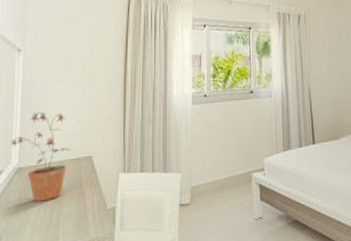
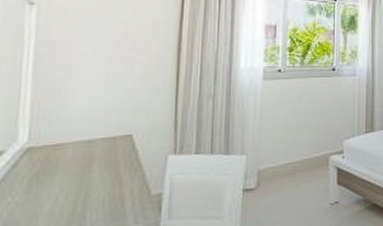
potted plant: present [12,111,70,202] -> none [18,80,103,189]

